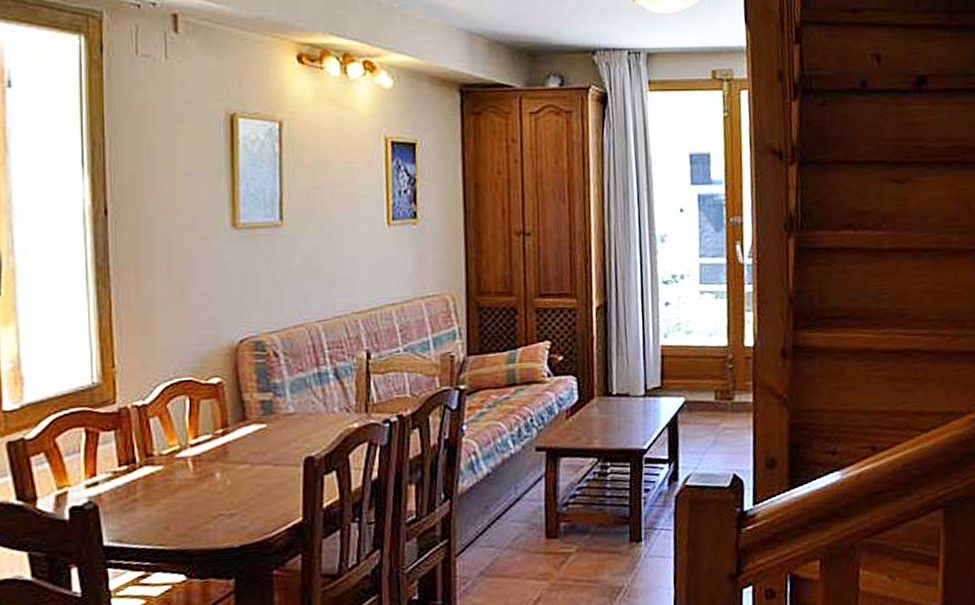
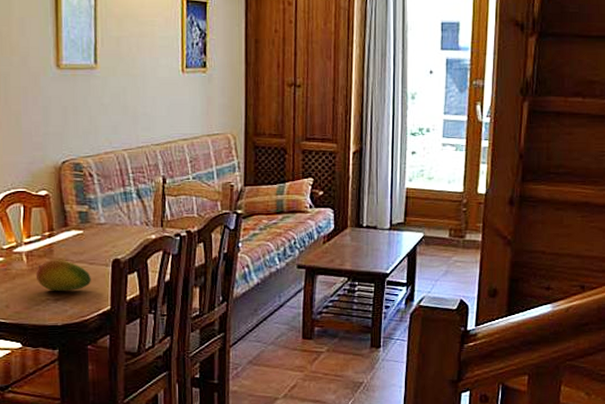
fruit: none [205,462,277,504] -> present [35,259,91,291]

